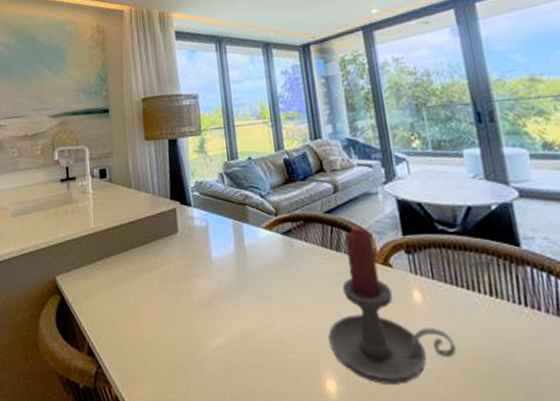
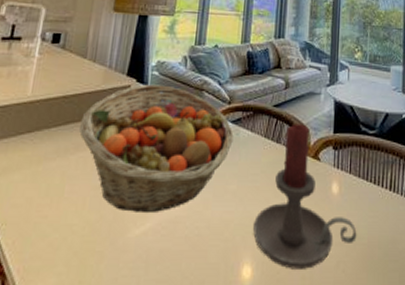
fruit basket: none [140,204,288,327] -> present [79,84,233,212]

